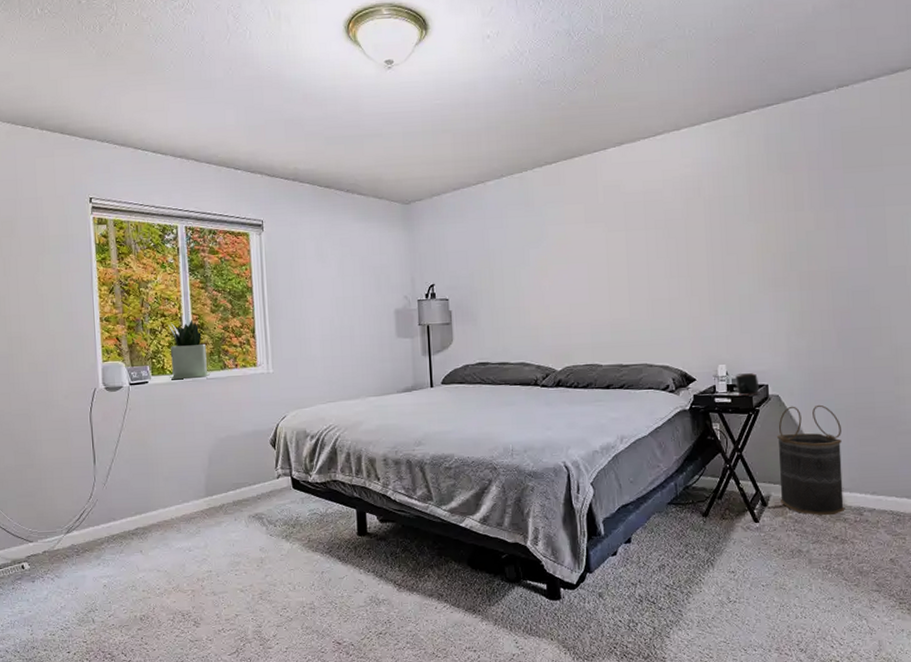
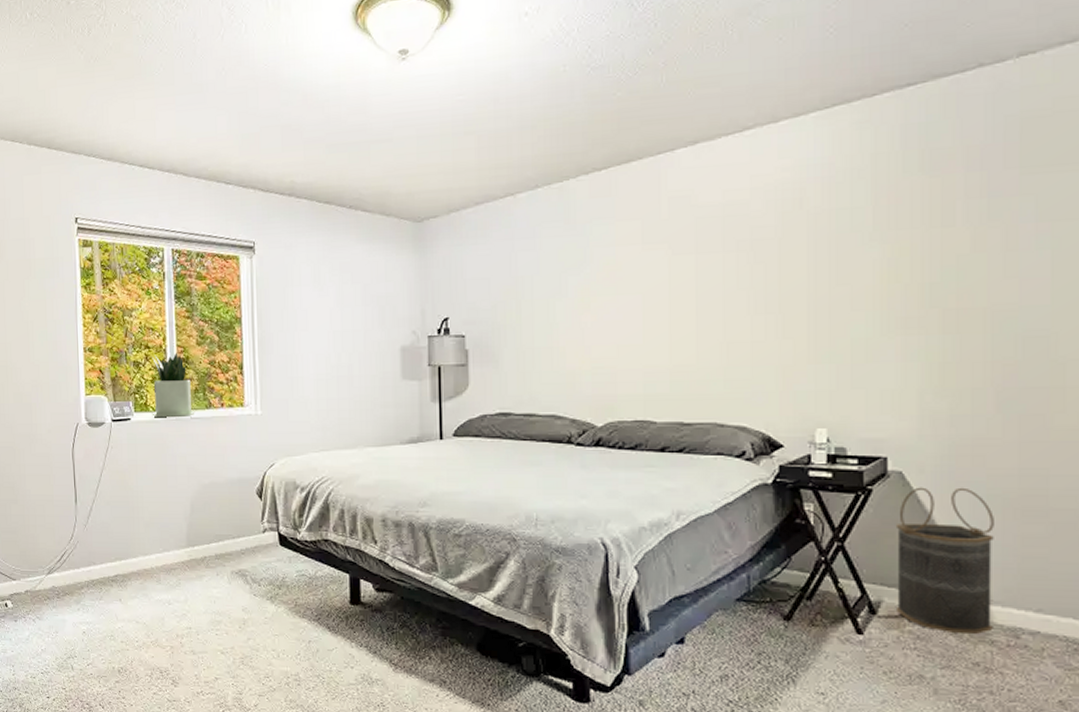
mug: present [735,373,760,396] -> none [840,441,875,470]

